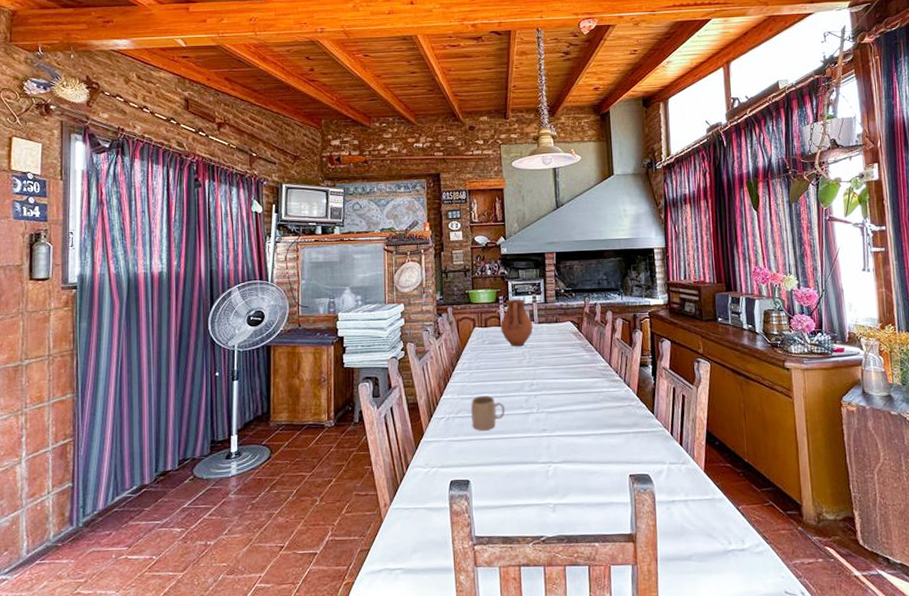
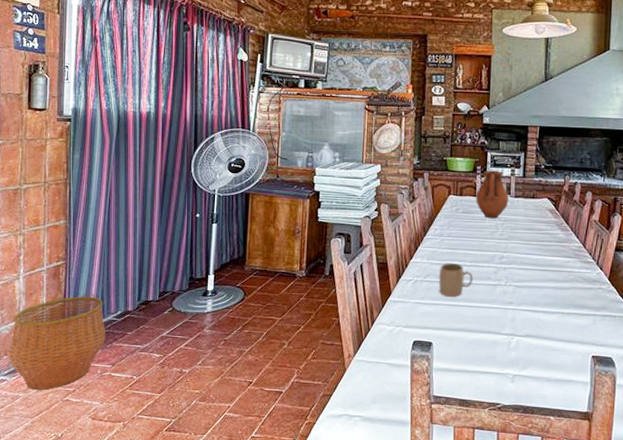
basket: none [9,469,121,586] -> present [8,292,106,390]

